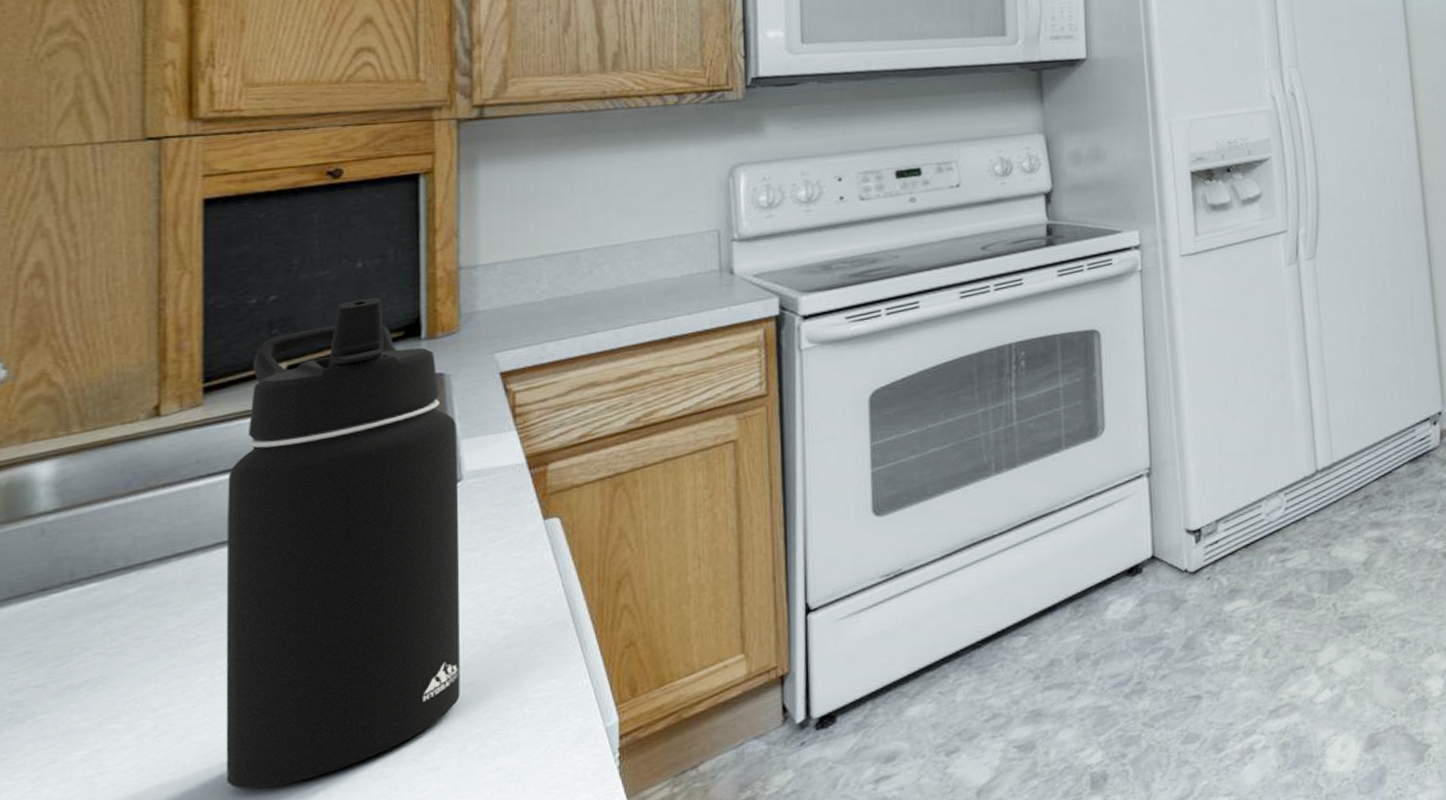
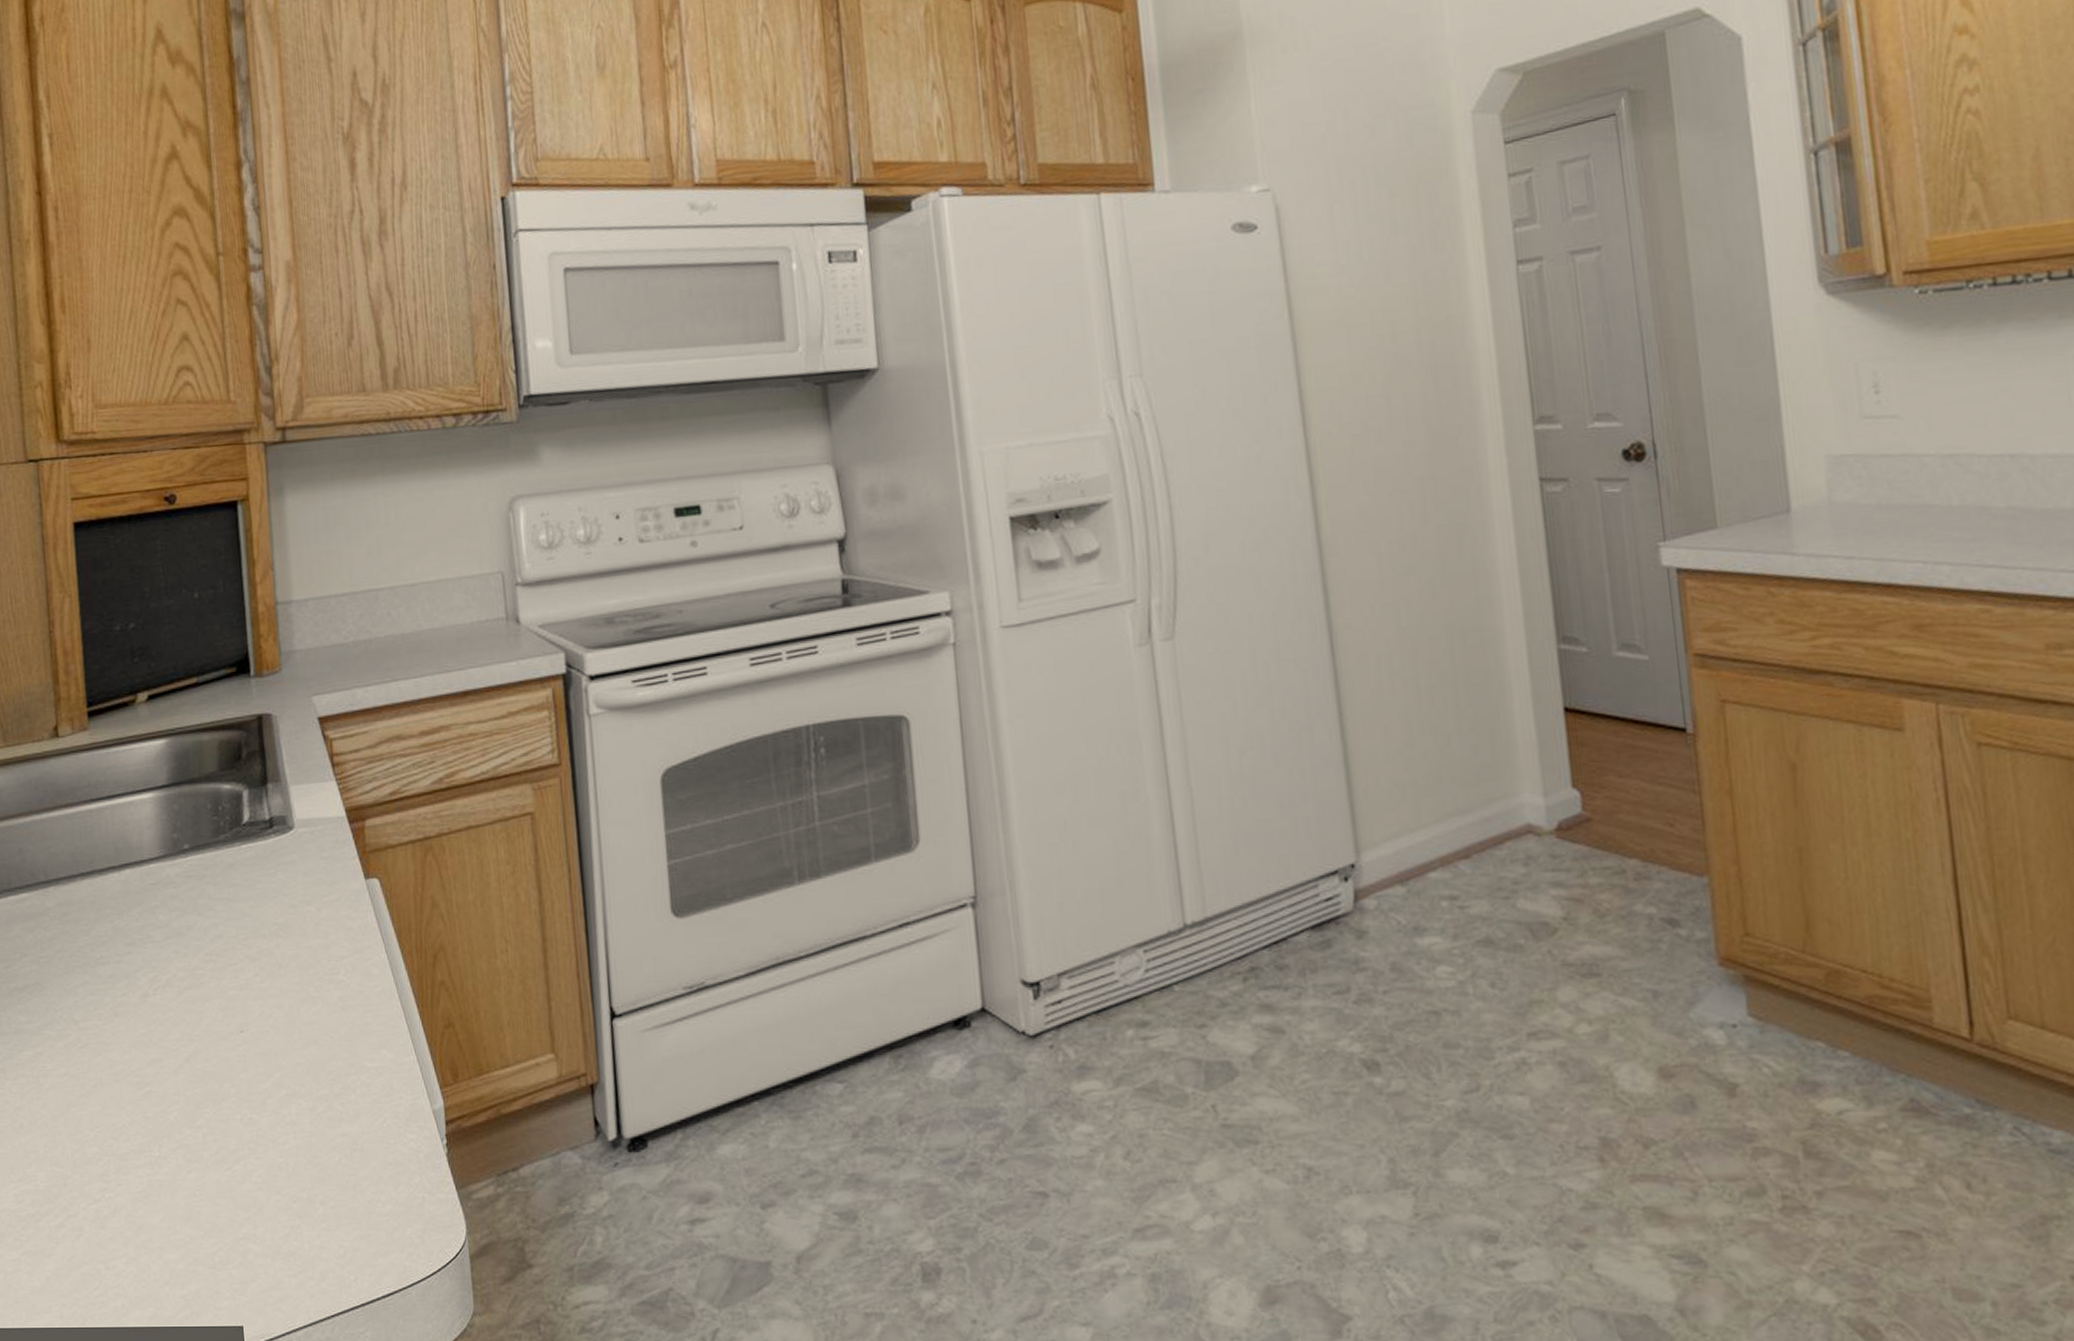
water bottle: present [226,298,461,789] -> none [112,631,308,1115]

